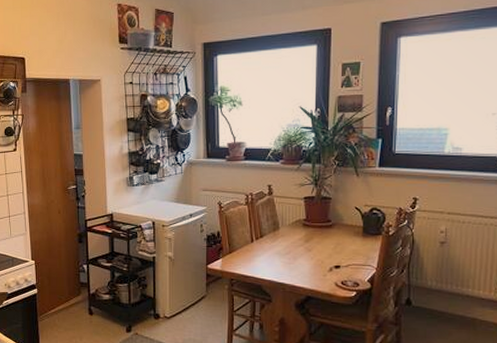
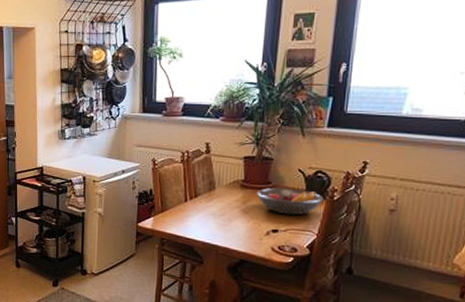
fruit bowl: none [317,225,380,251] -> present [256,187,324,216]

